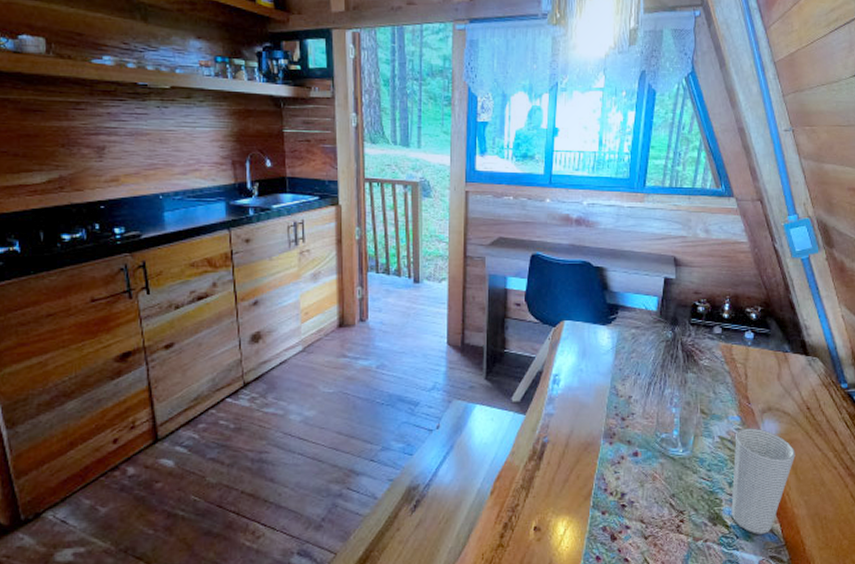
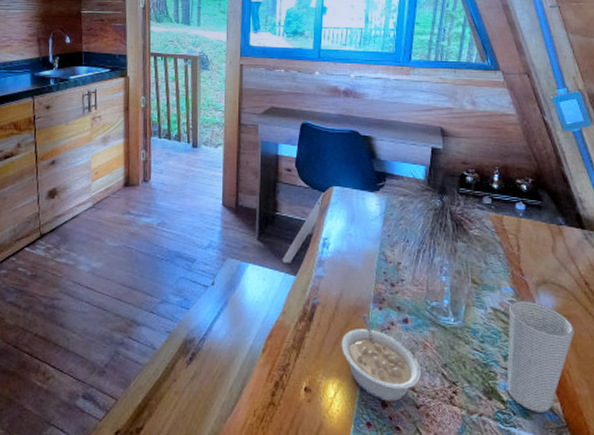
legume: none [571,450,651,534] -> present [341,314,422,401]

